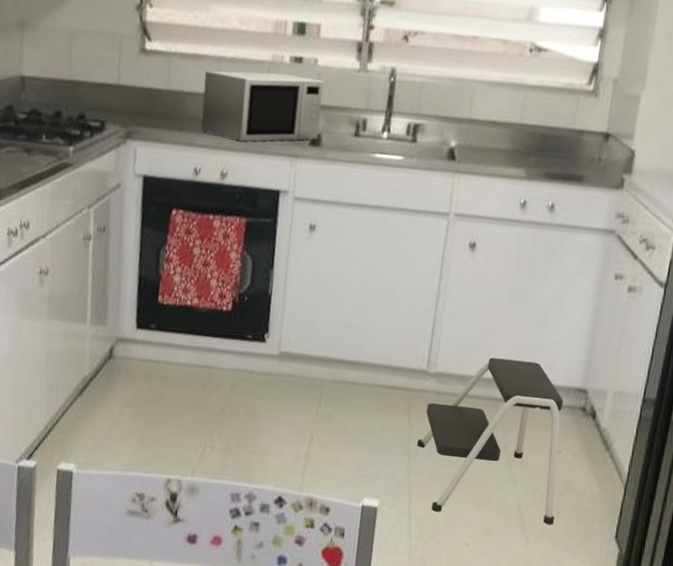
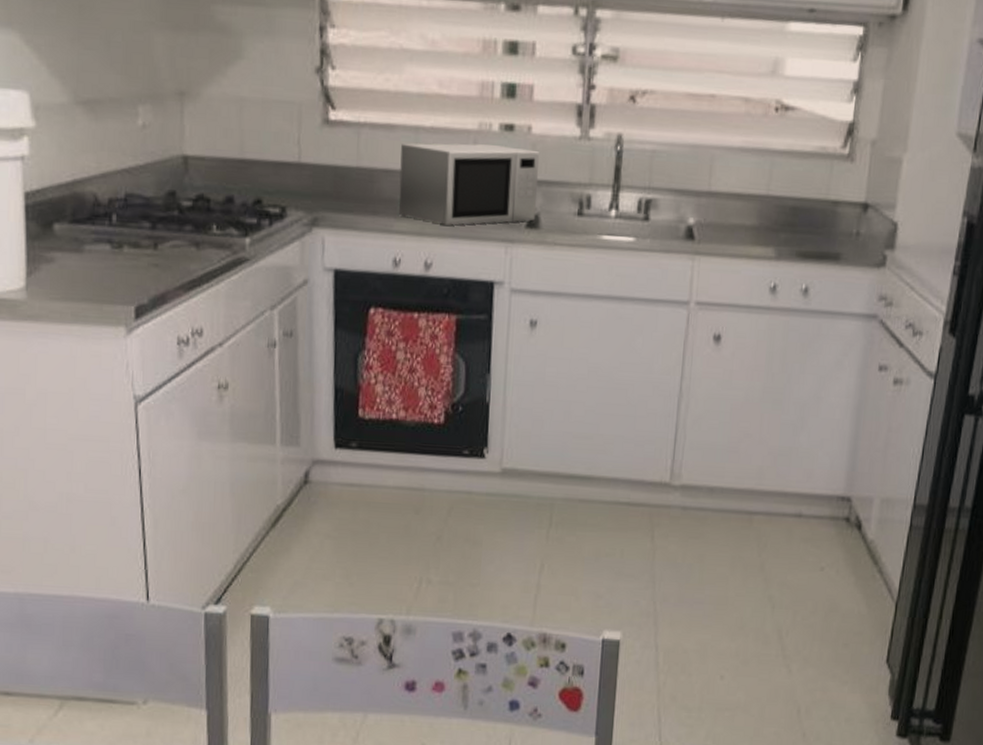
step stool: present [417,357,564,525] -> none [662,465,825,651]

